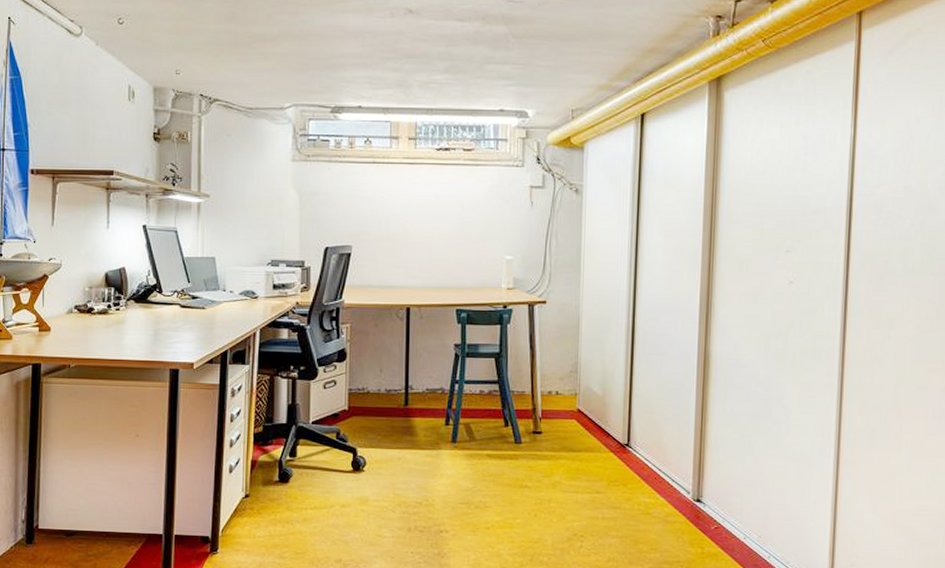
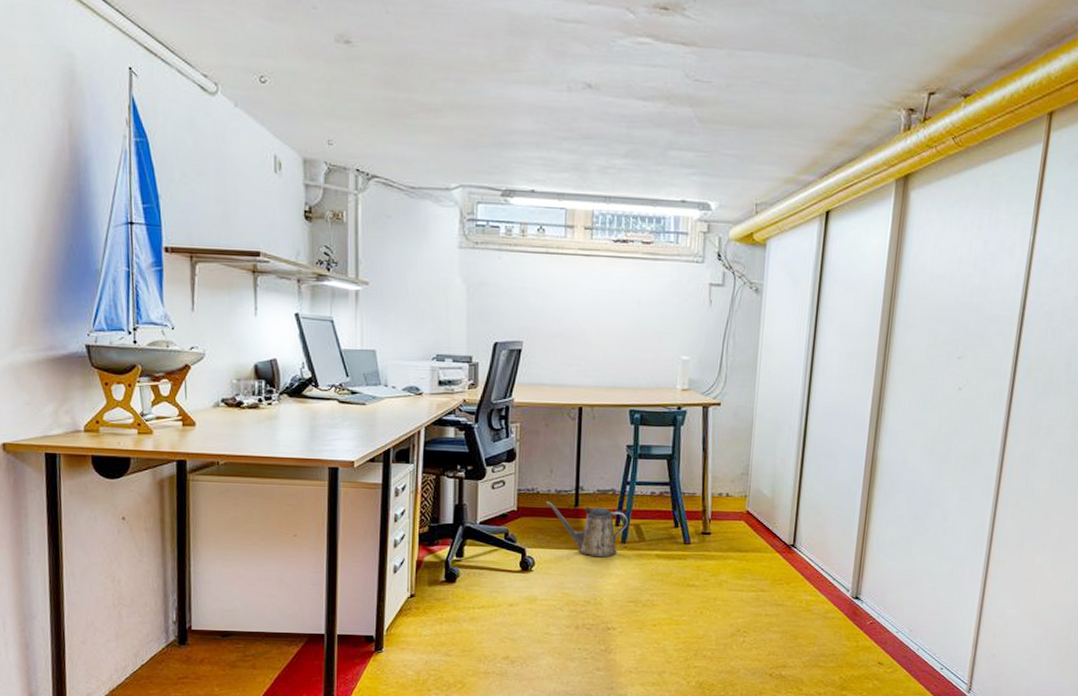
watering can: none [376,401,458,458] -> present [546,501,628,558]

